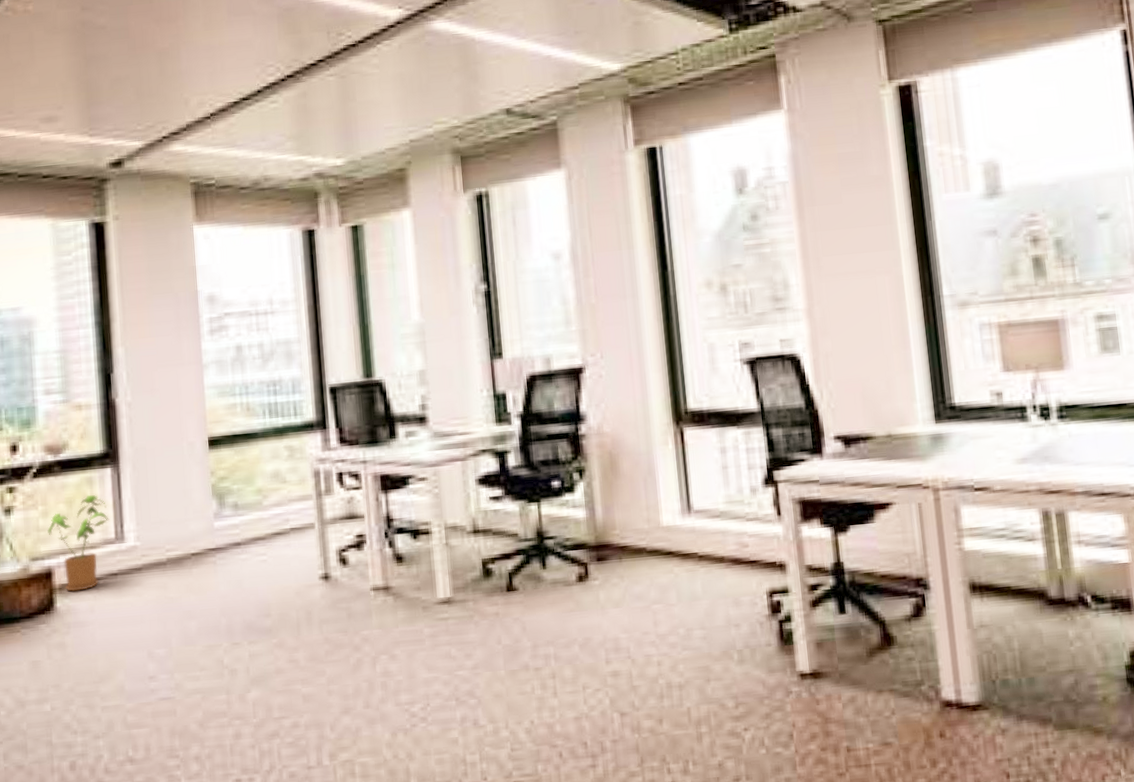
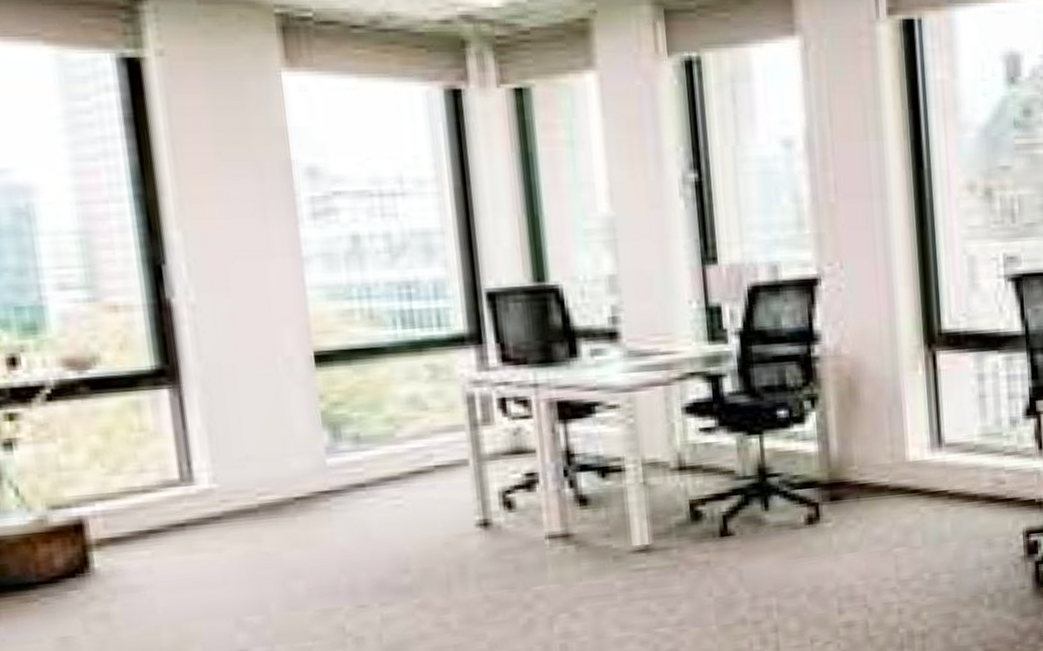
house plant: present [47,494,109,592] -> none [73,423,170,548]

